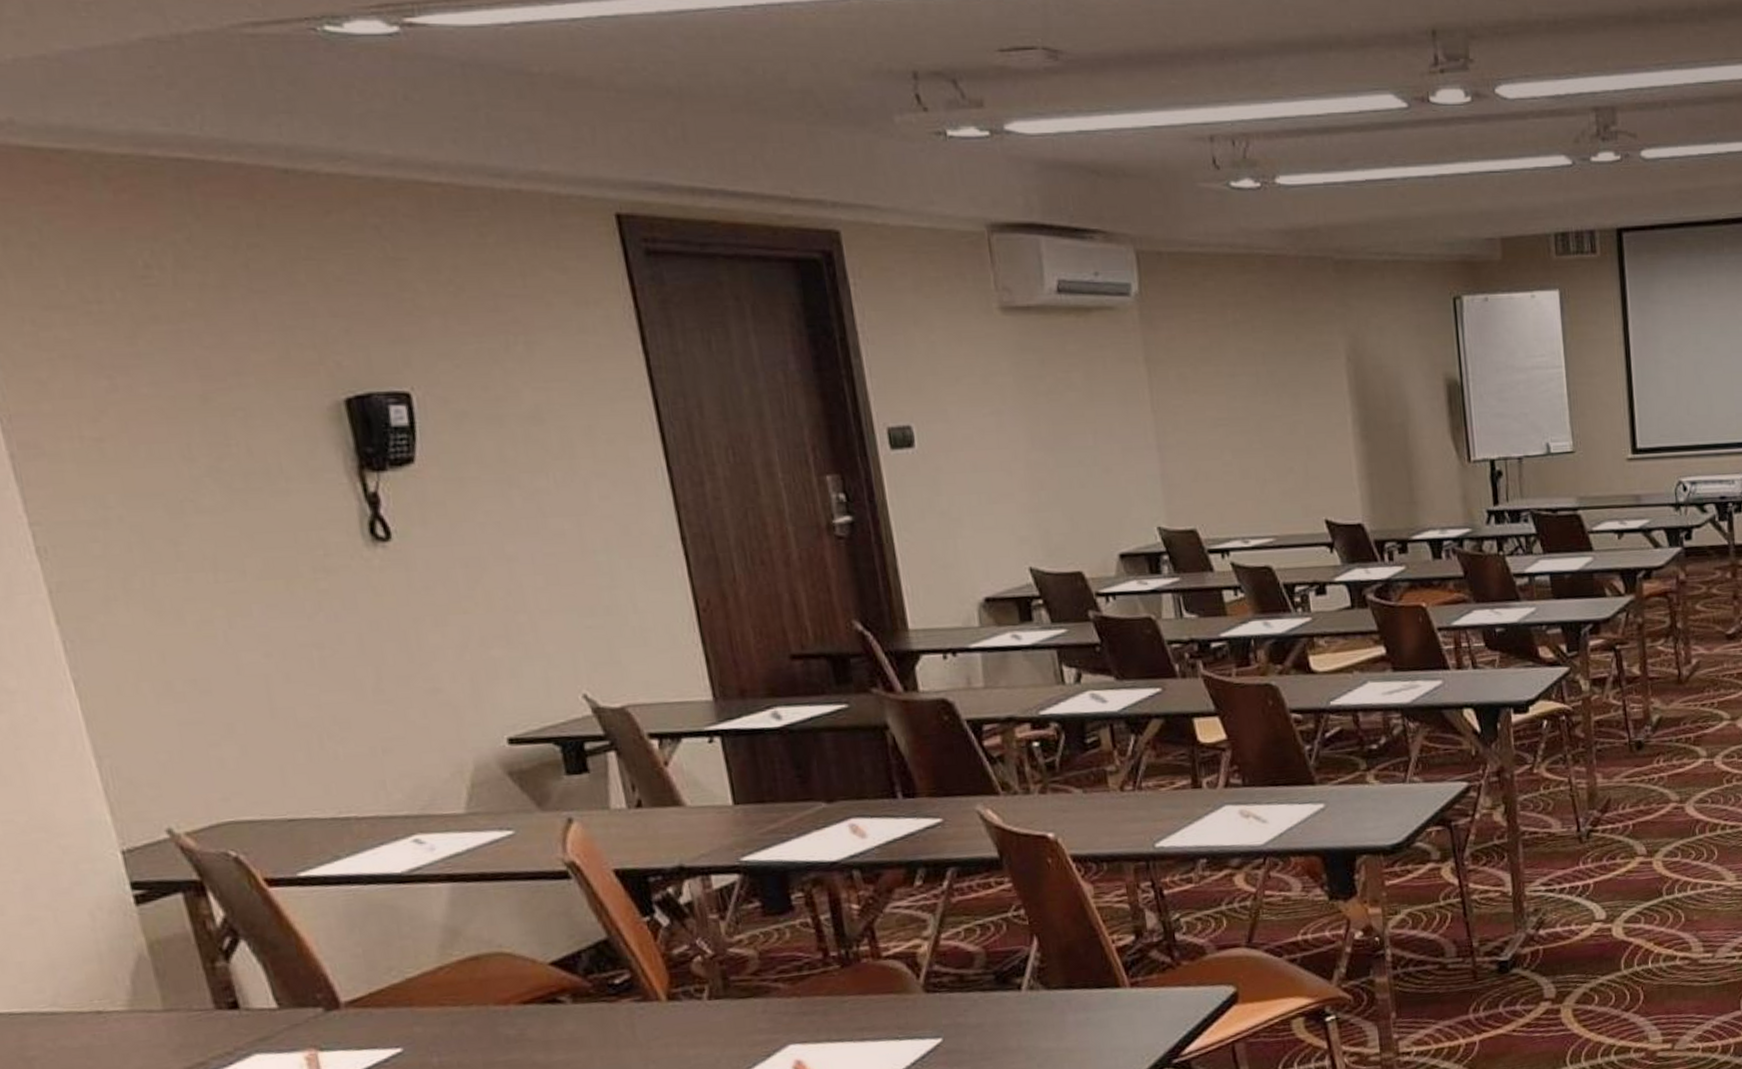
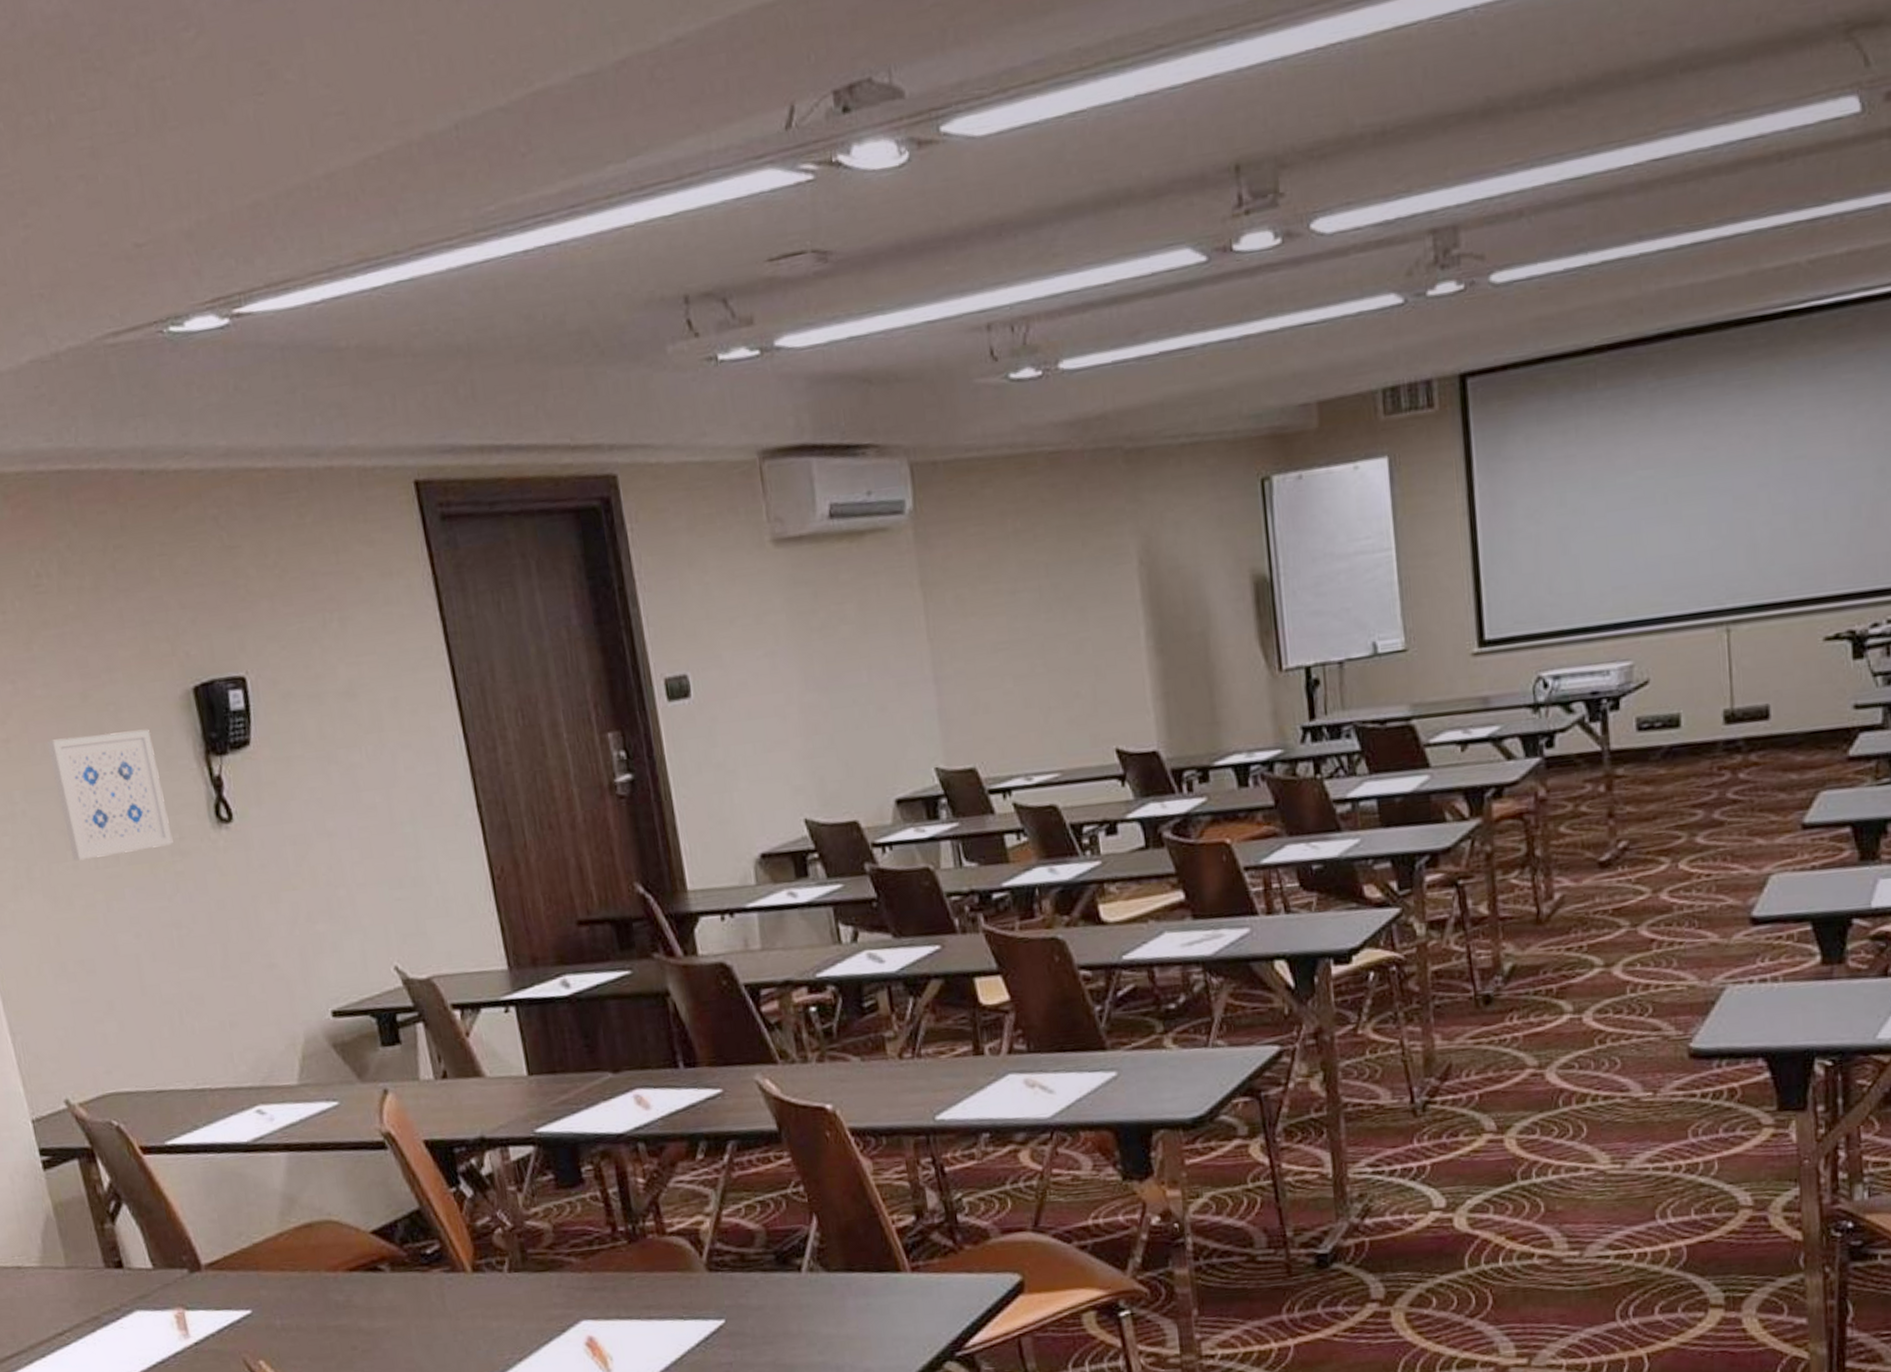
wall art: none [153,438,316,573] -> present [46,729,173,861]

